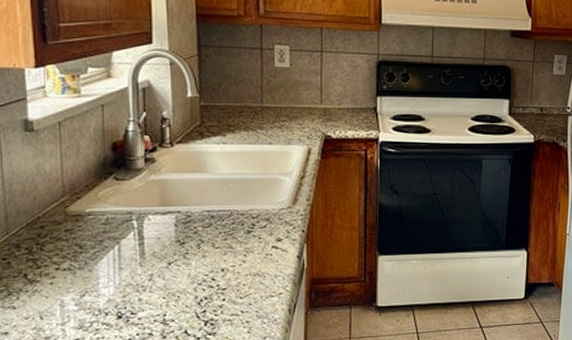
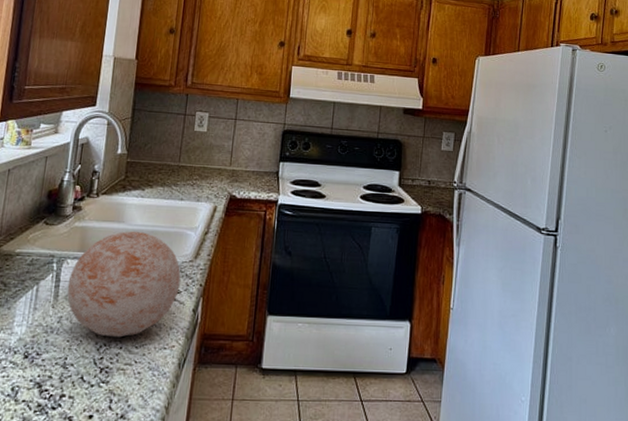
decorative ball: none [153,181,280,290] -> present [66,231,181,338]

